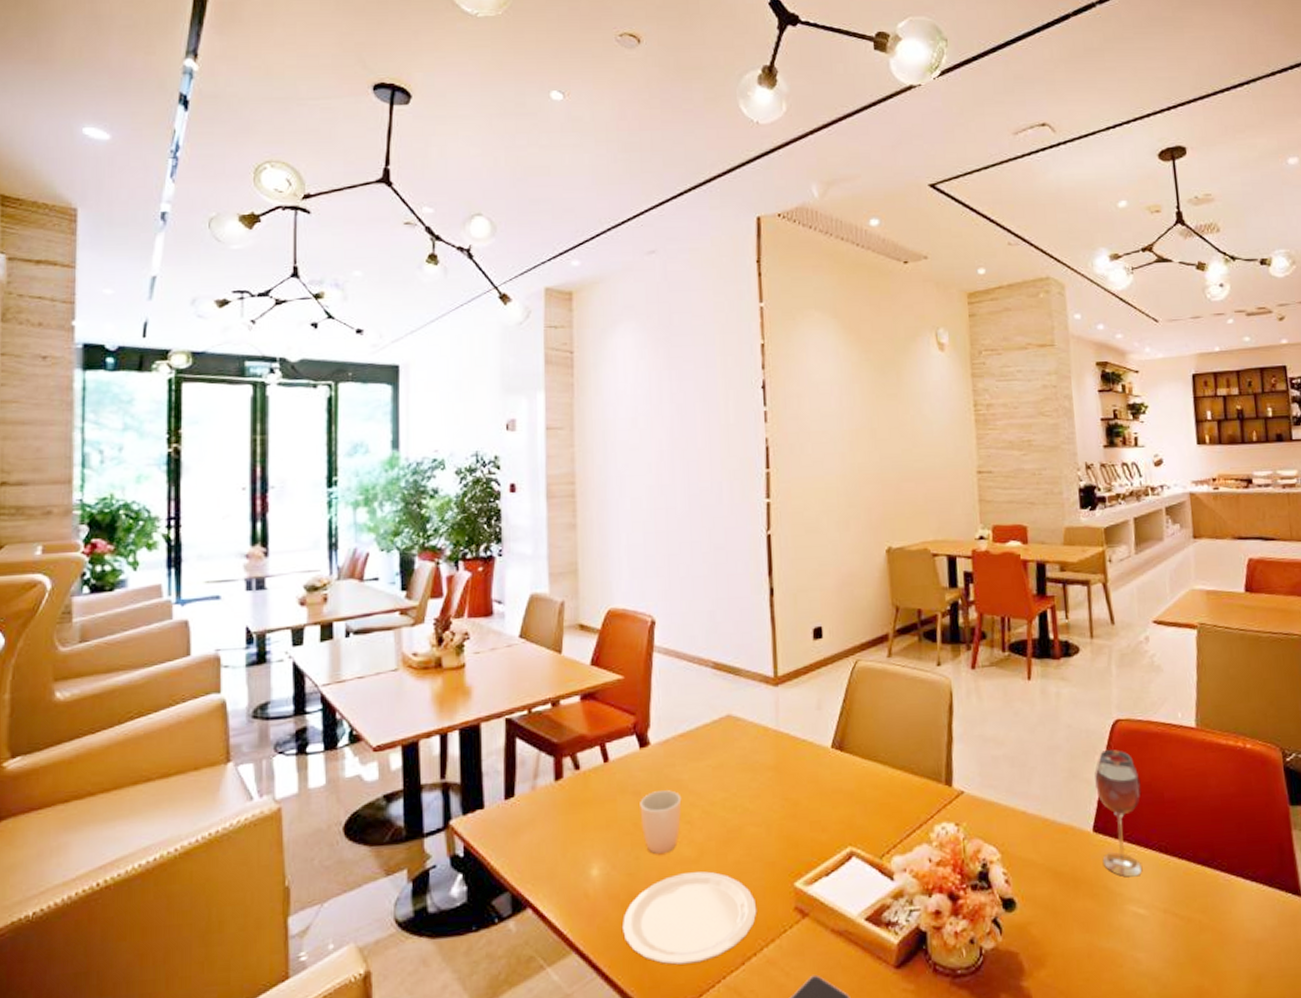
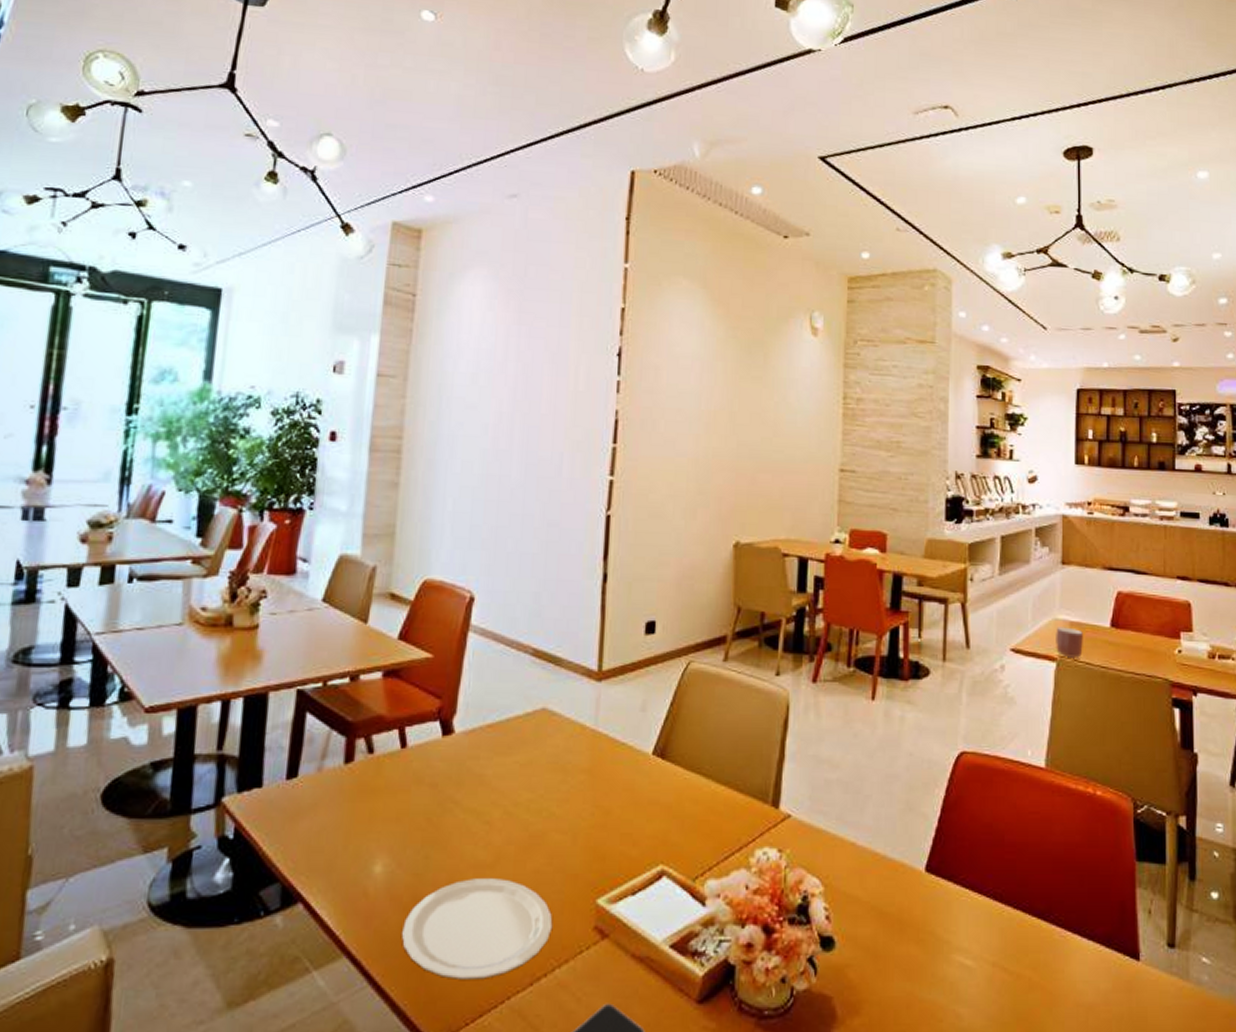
cup: present [640,790,682,854] -> none [434,785,483,854]
wineglass: present [1094,750,1142,877] -> none [932,784,981,924]
mug: none [1193,596,1221,624] -> present [1056,627,1083,658]

